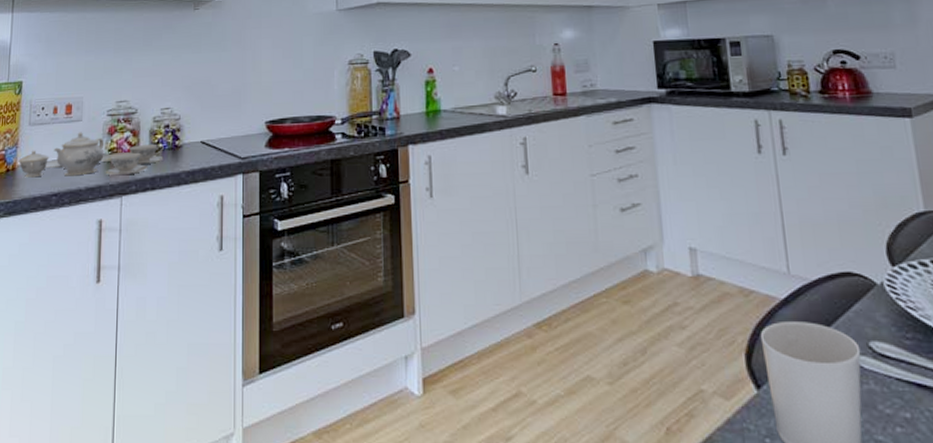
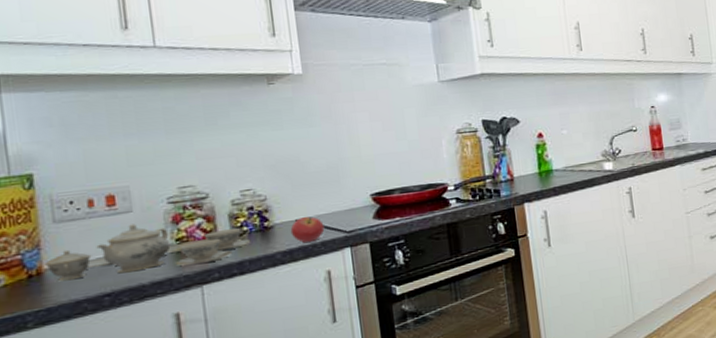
fruit: none [195,139,223,166] -> present [290,217,325,243]

